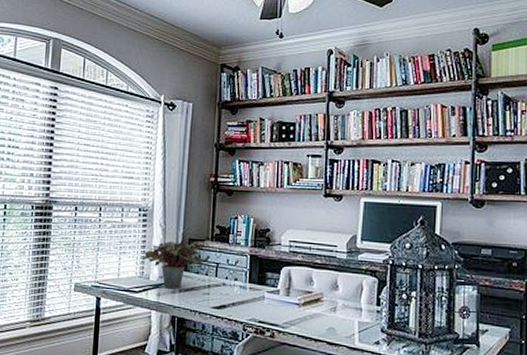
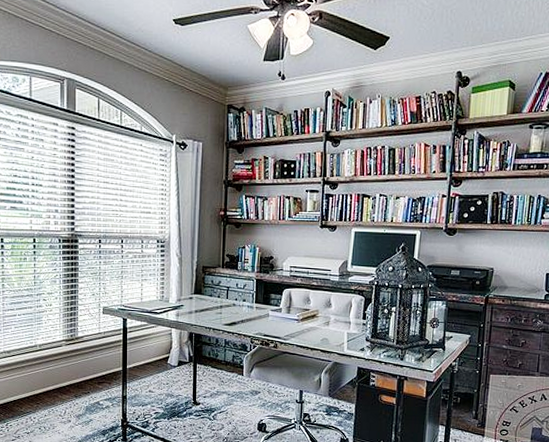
potted plant: present [141,240,202,289] -> none [161,268,215,310]

